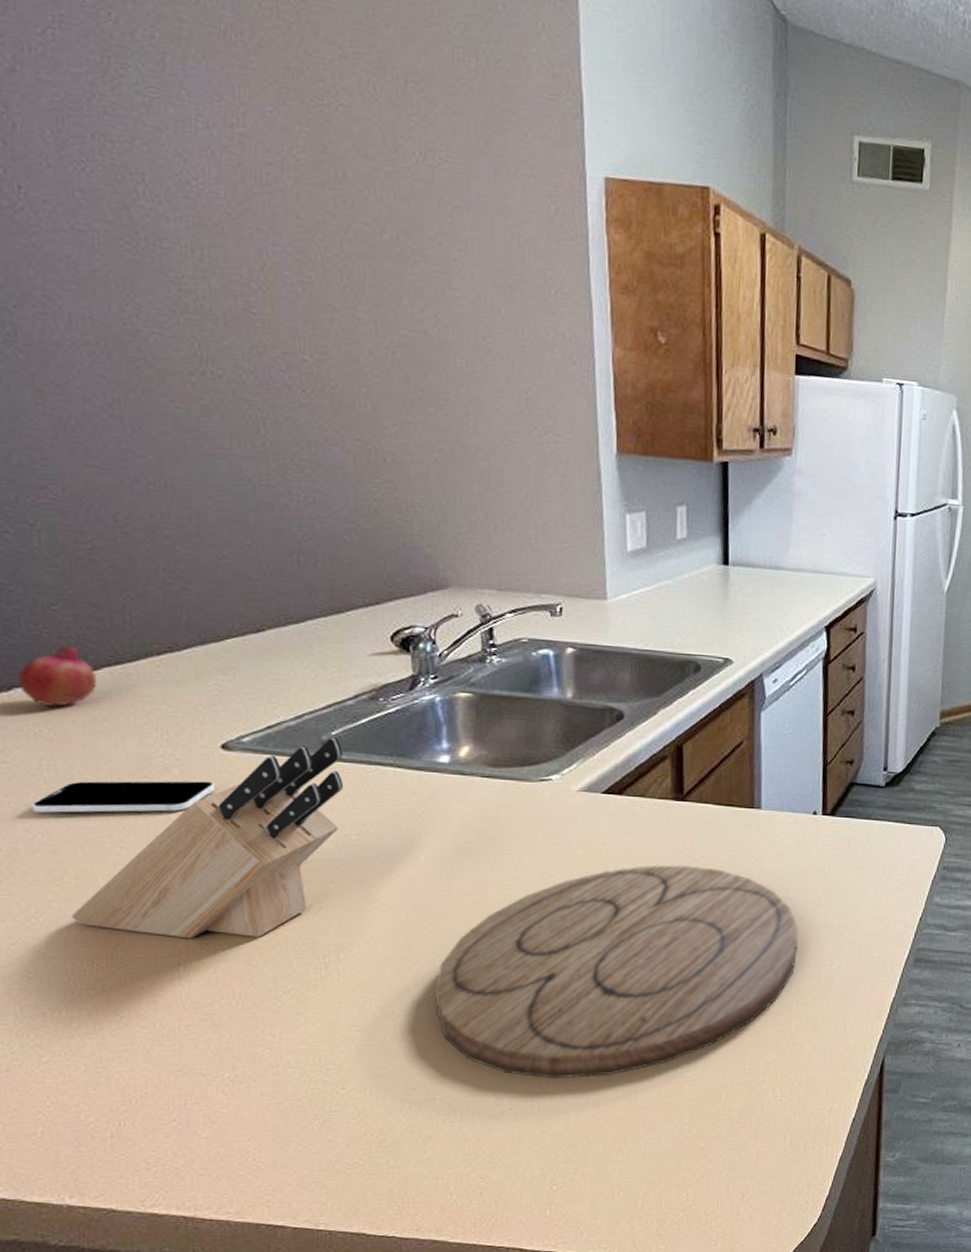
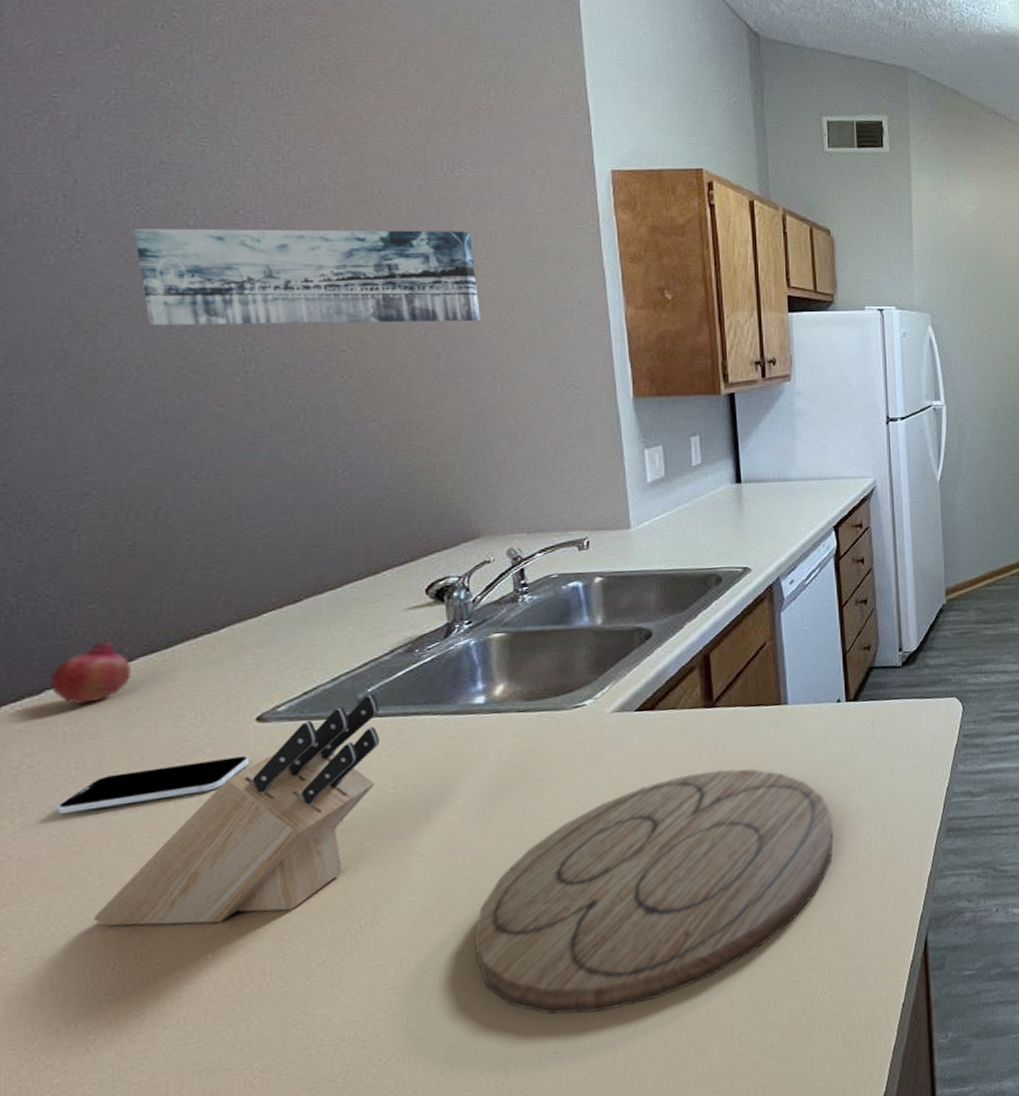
wall art: none [80,190,453,343] -> present [135,228,481,325]

